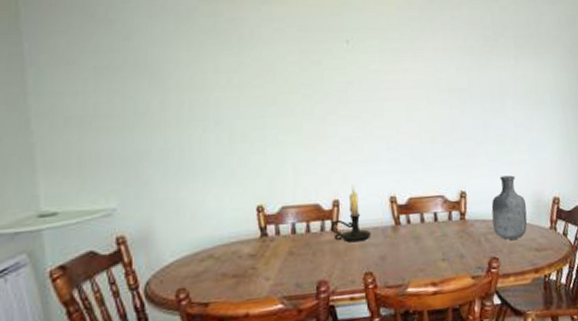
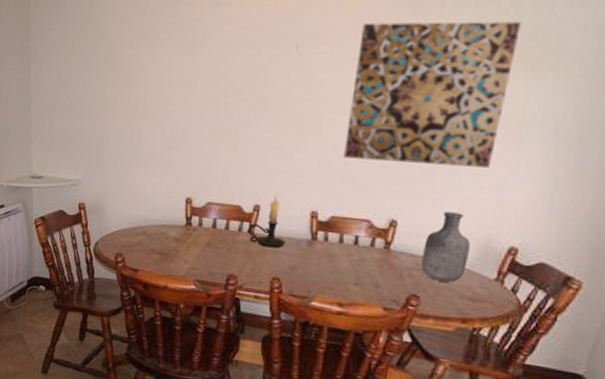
wall art: none [402,16,525,141] -> present [343,22,521,168]

